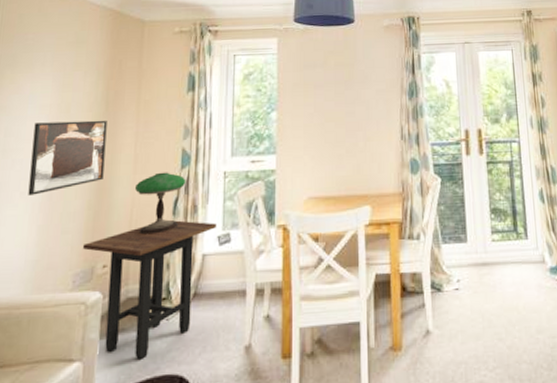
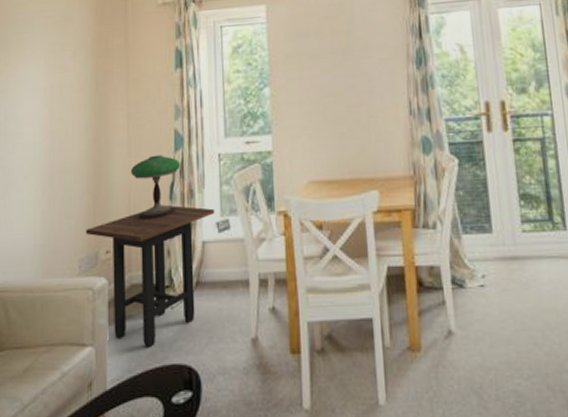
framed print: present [28,120,107,196] -> none [31,101,100,180]

